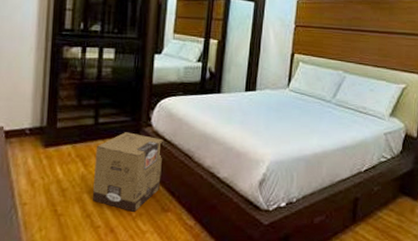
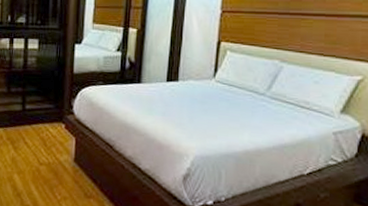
cardboard box: present [93,132,164,212] -> none [22,119,86,195]

